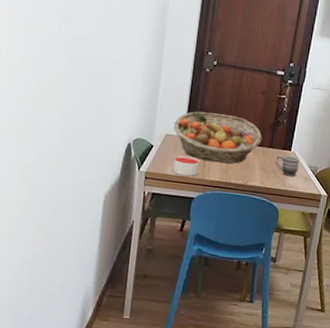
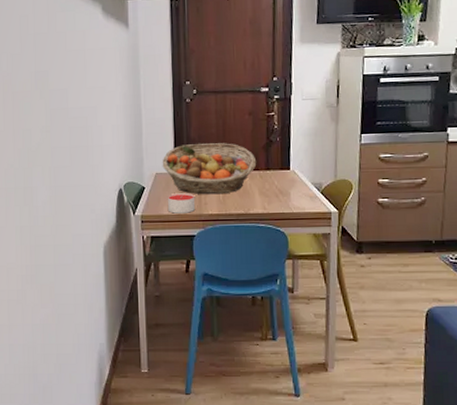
mug: present [276,155,300,177] -> none [275,175,302,197]

